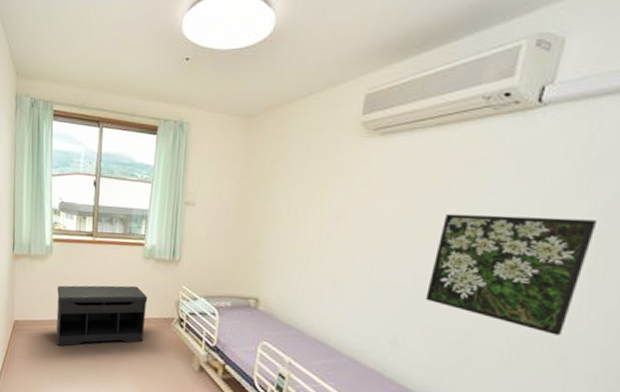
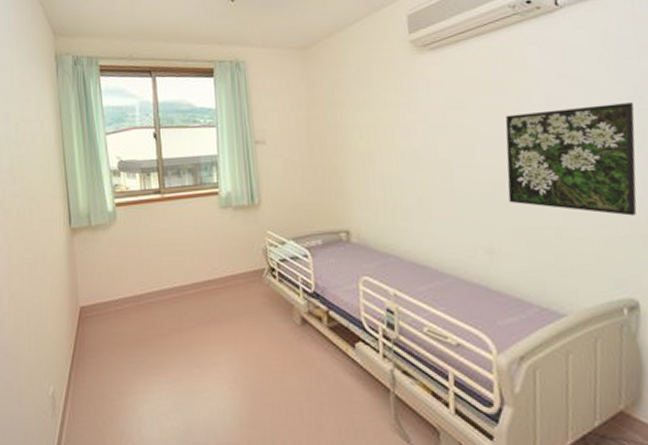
bench: present [56,285,148,346] -> none [127,240,234,327]

